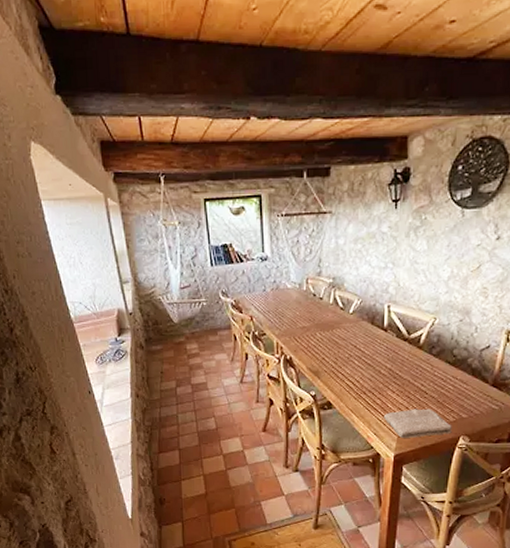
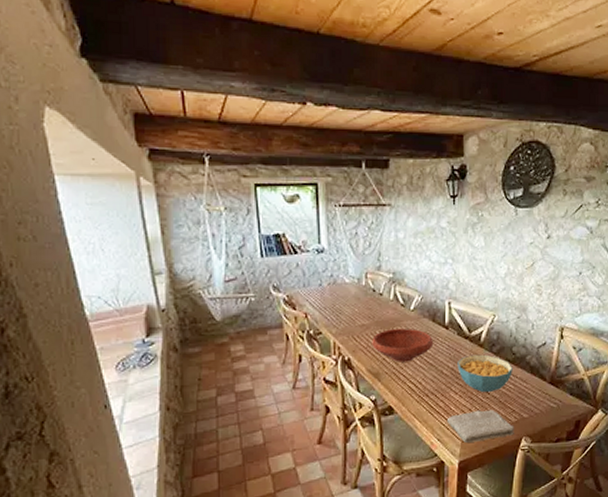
bowl: none [312,330,371,362] -> present [372,328,433,362]
cereal bowl: none [395,356,453,393] -> present [457,354,513,393]

